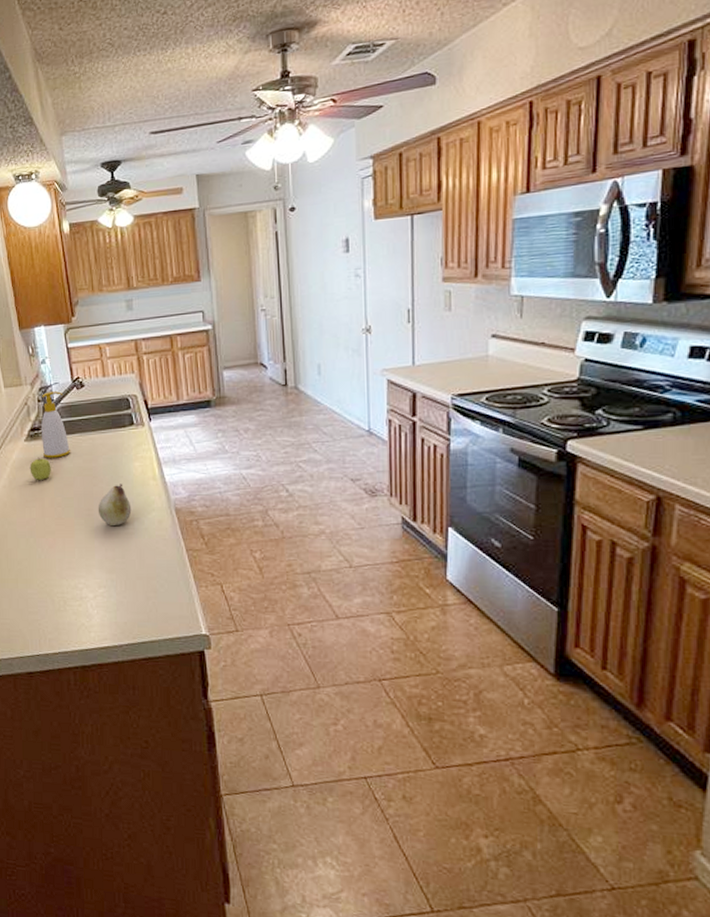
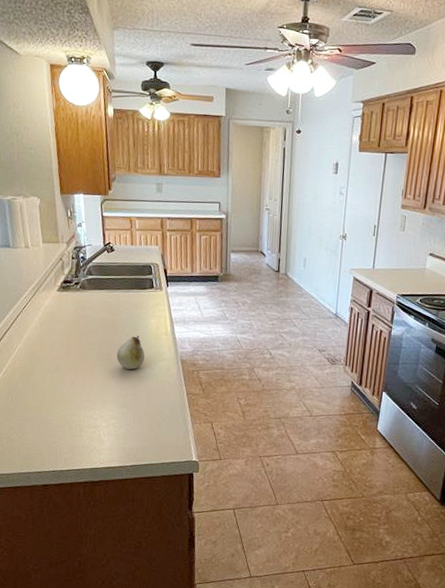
fruit: present [29,457,51,480] -> none [59,306,79,326]
soap bottle: present [41,391,70,458] -> none [72,251,97,309]

